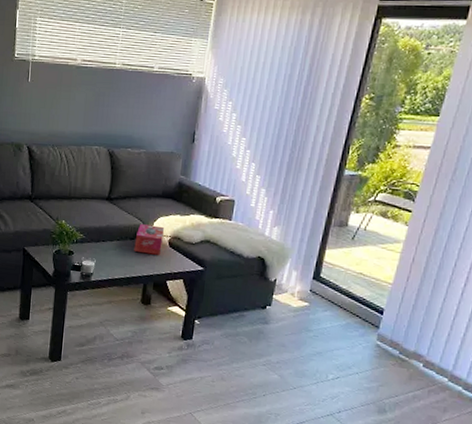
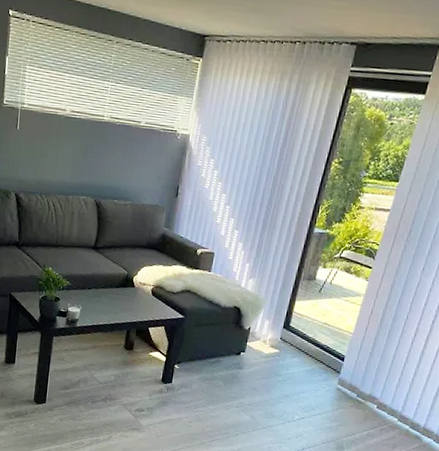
tissue box: present [134,224,165,255] -> none [118,273,148,303]

